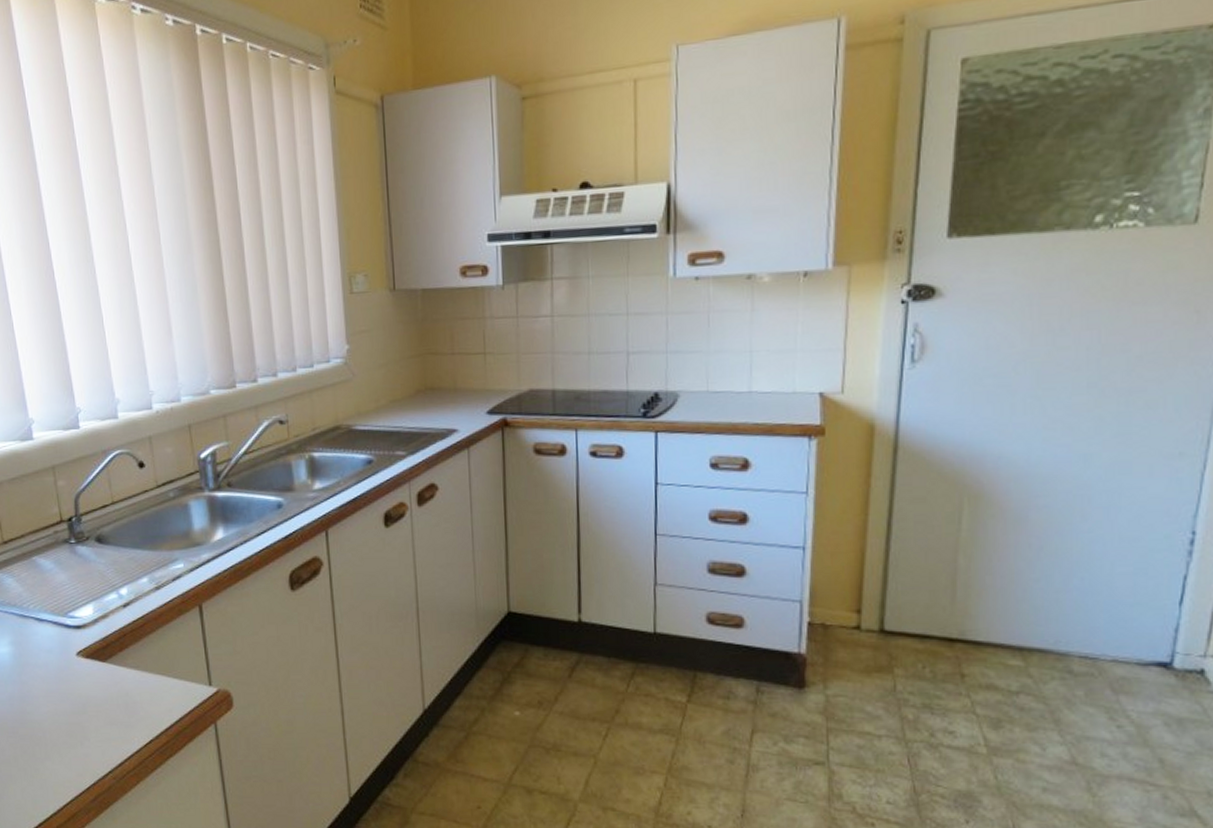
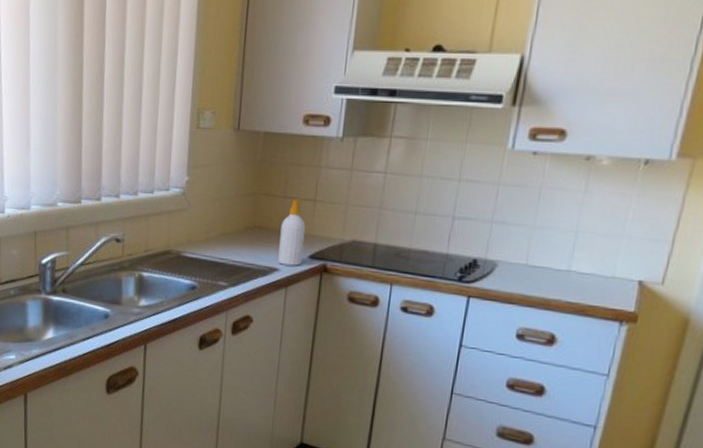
soap bottle: none [453,353,481,425] -> present [278,199,306,266]

